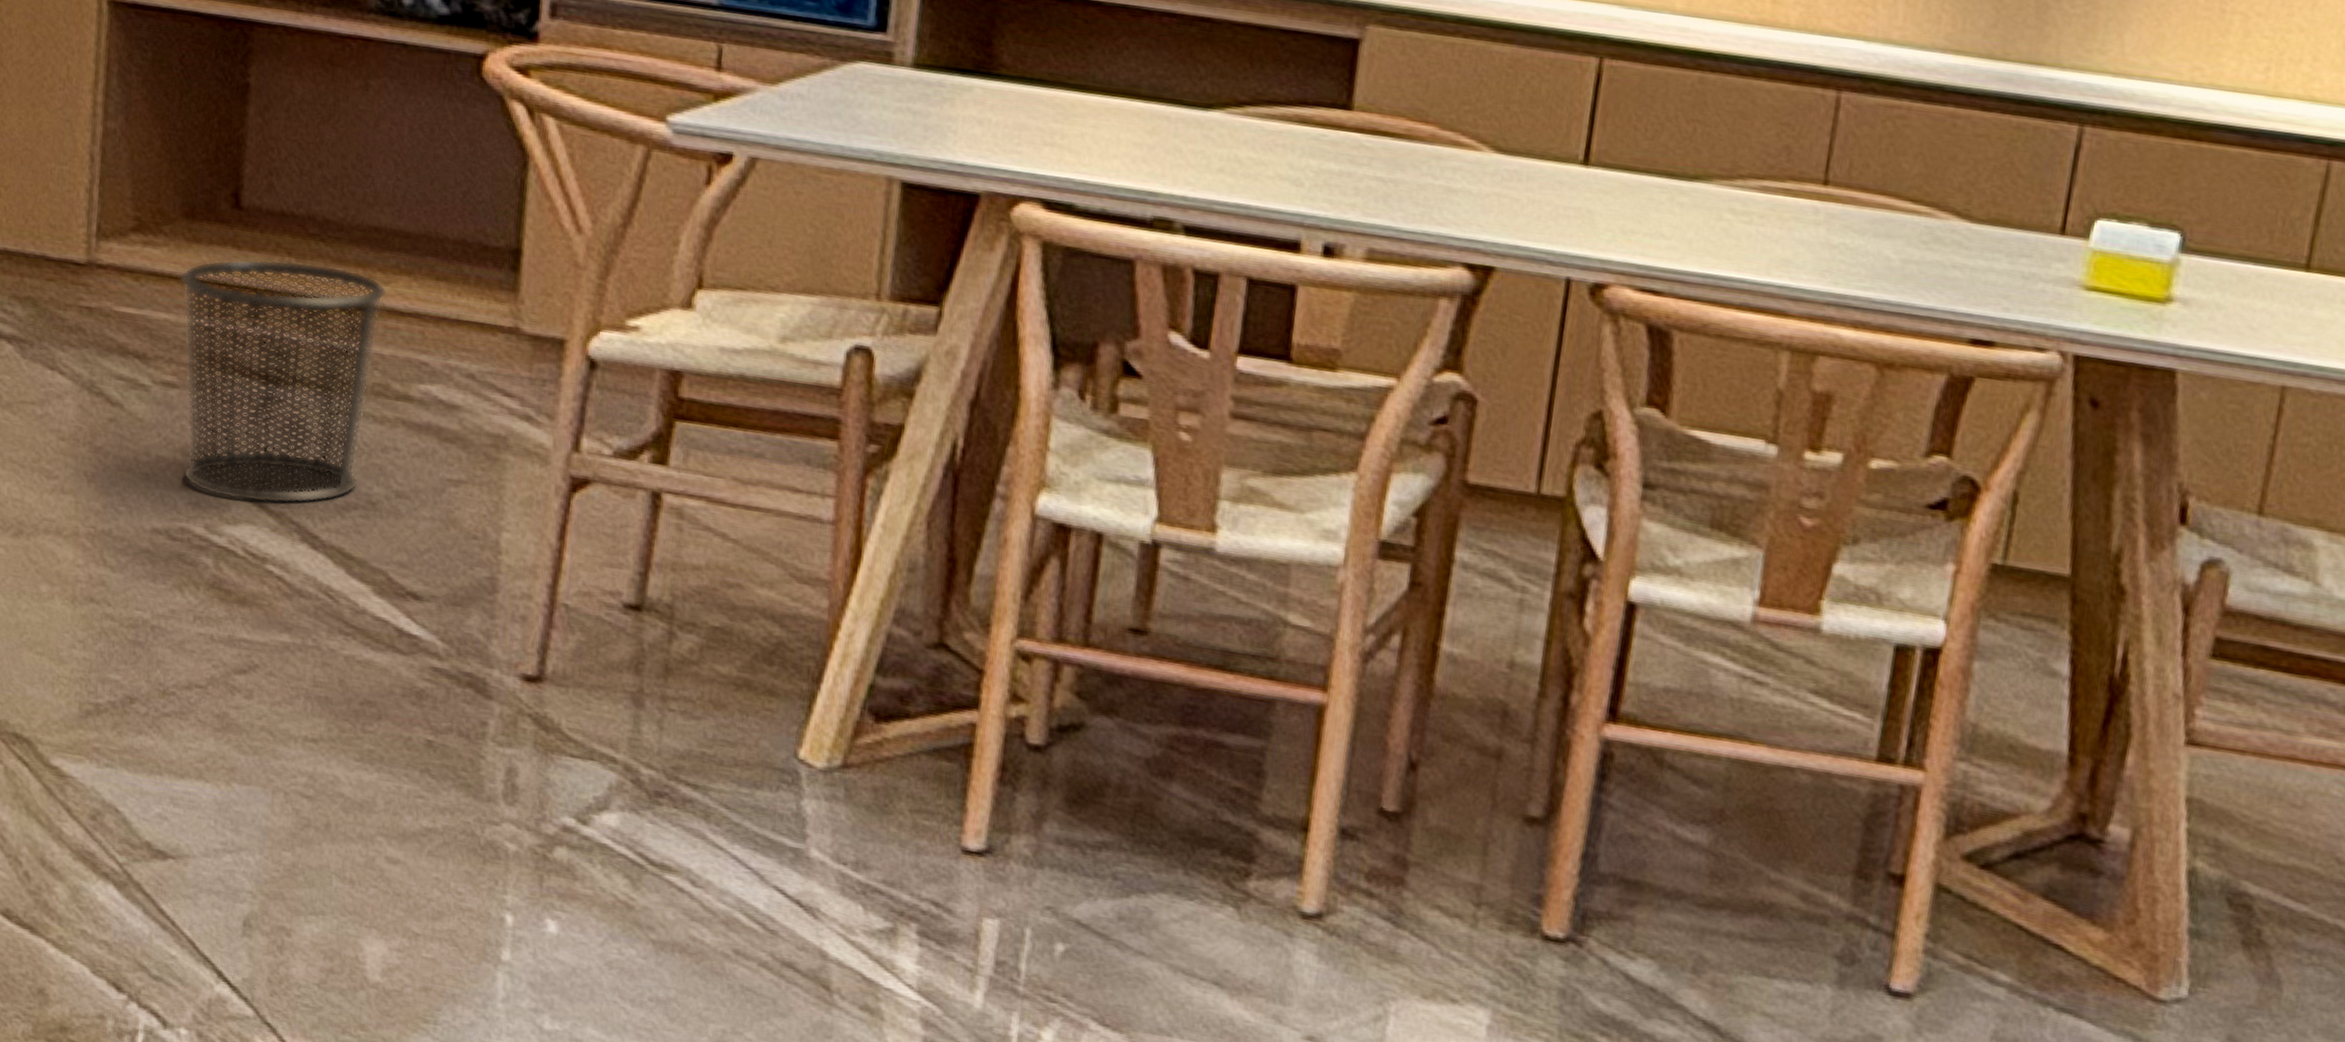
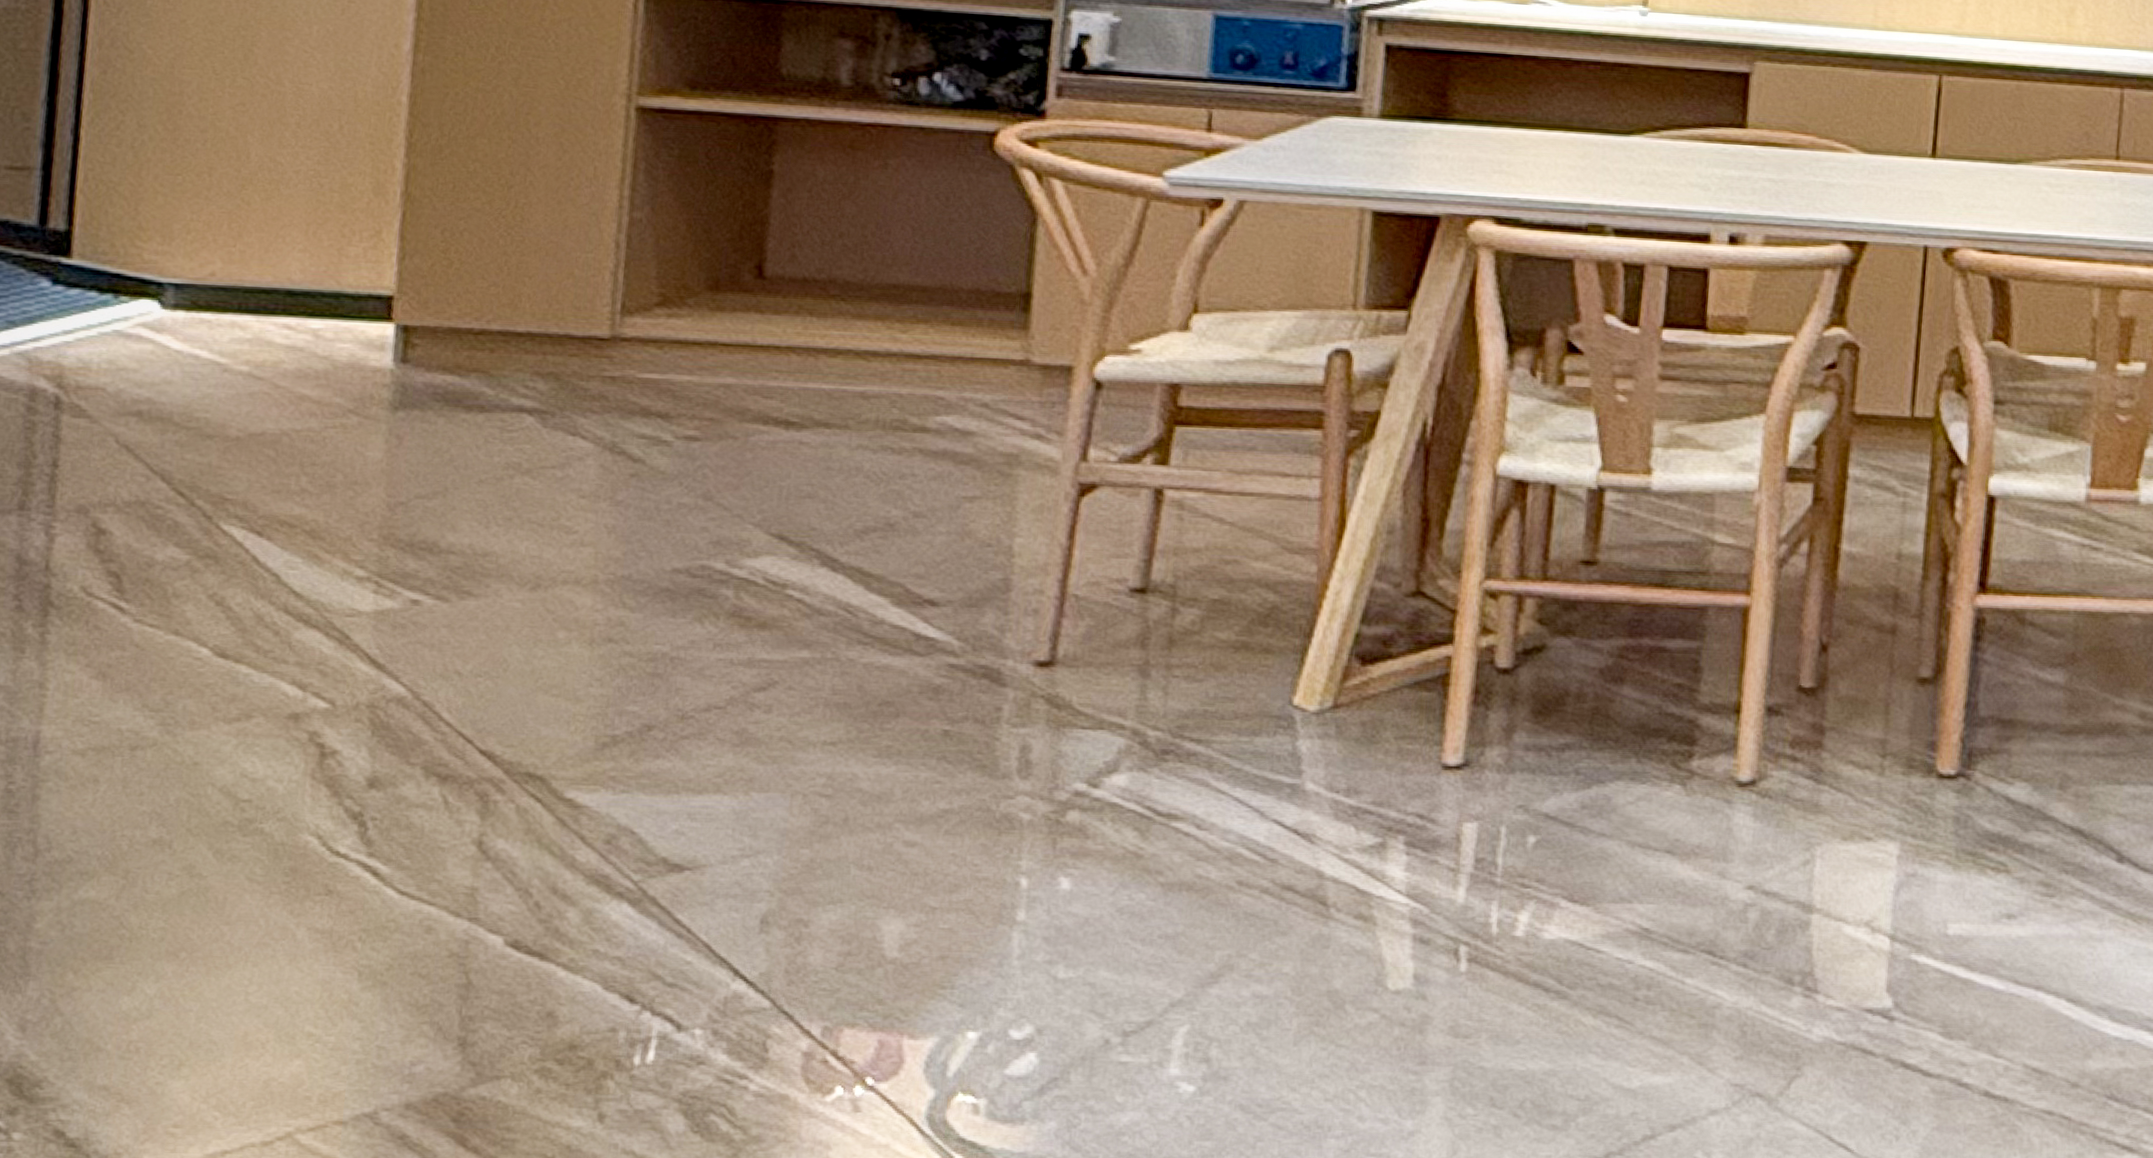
waste bin: present [180,258,387,504] -> none [703,319,905,536]

